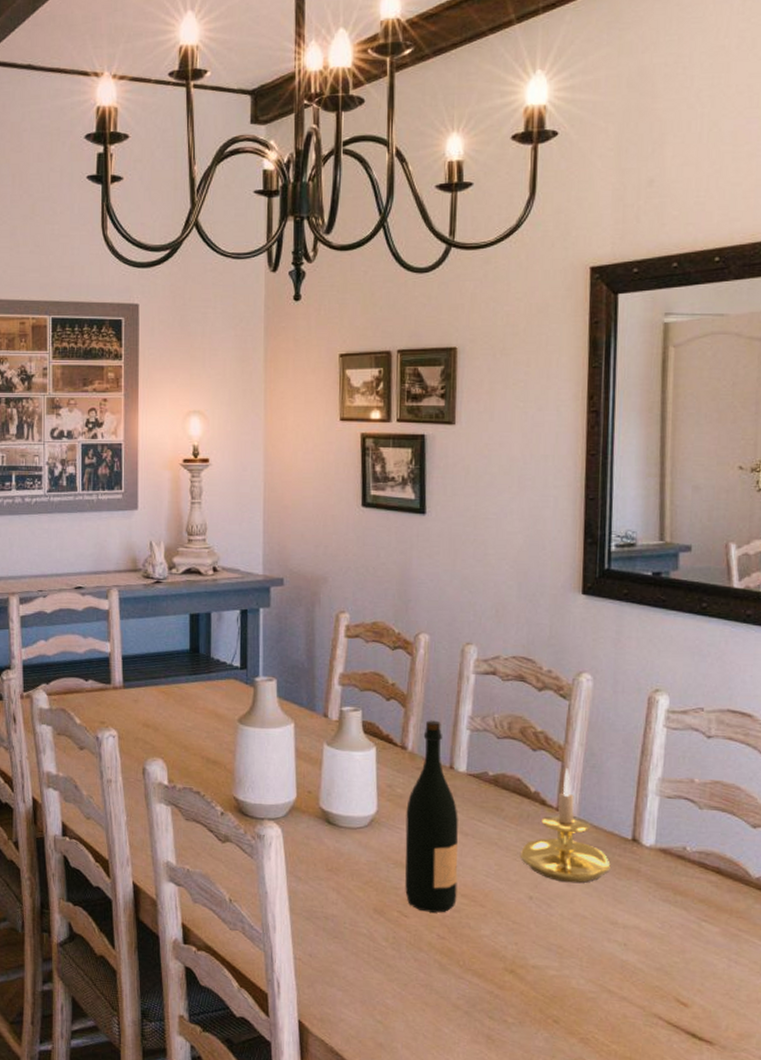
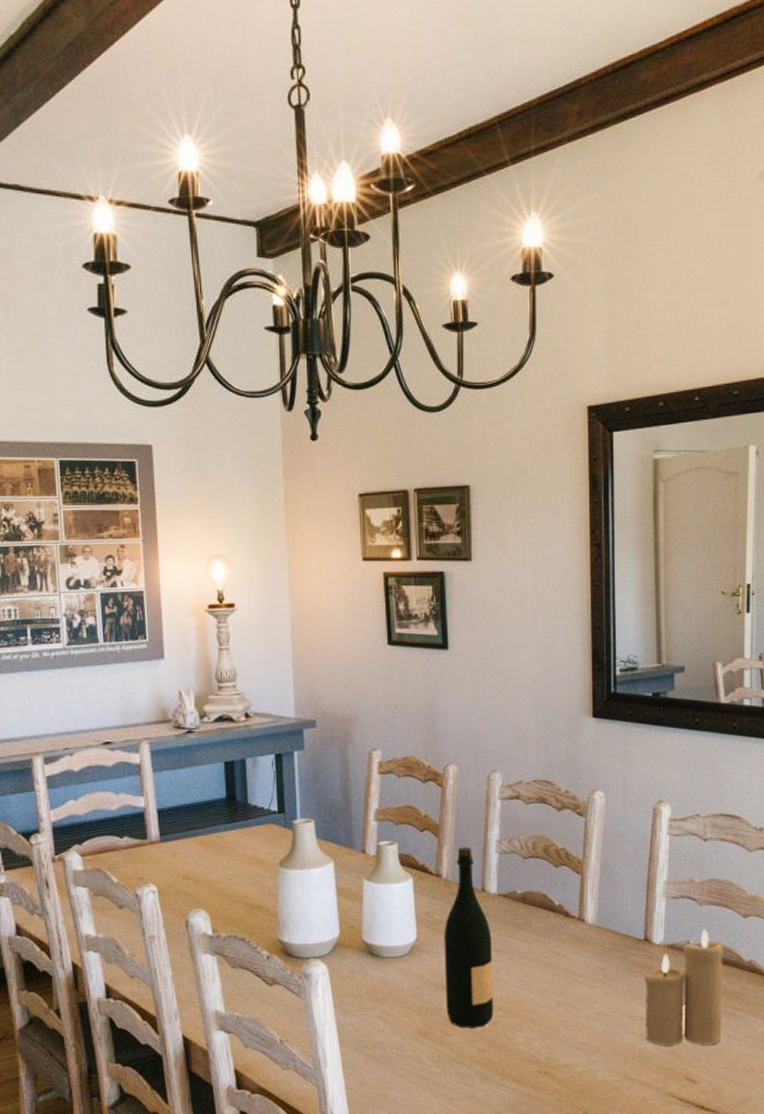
candle holder: present [521,768,611,884] -> none [549,880,627,986]
candle: none [628,836,727,967] -> present [644,929,723,1045]

